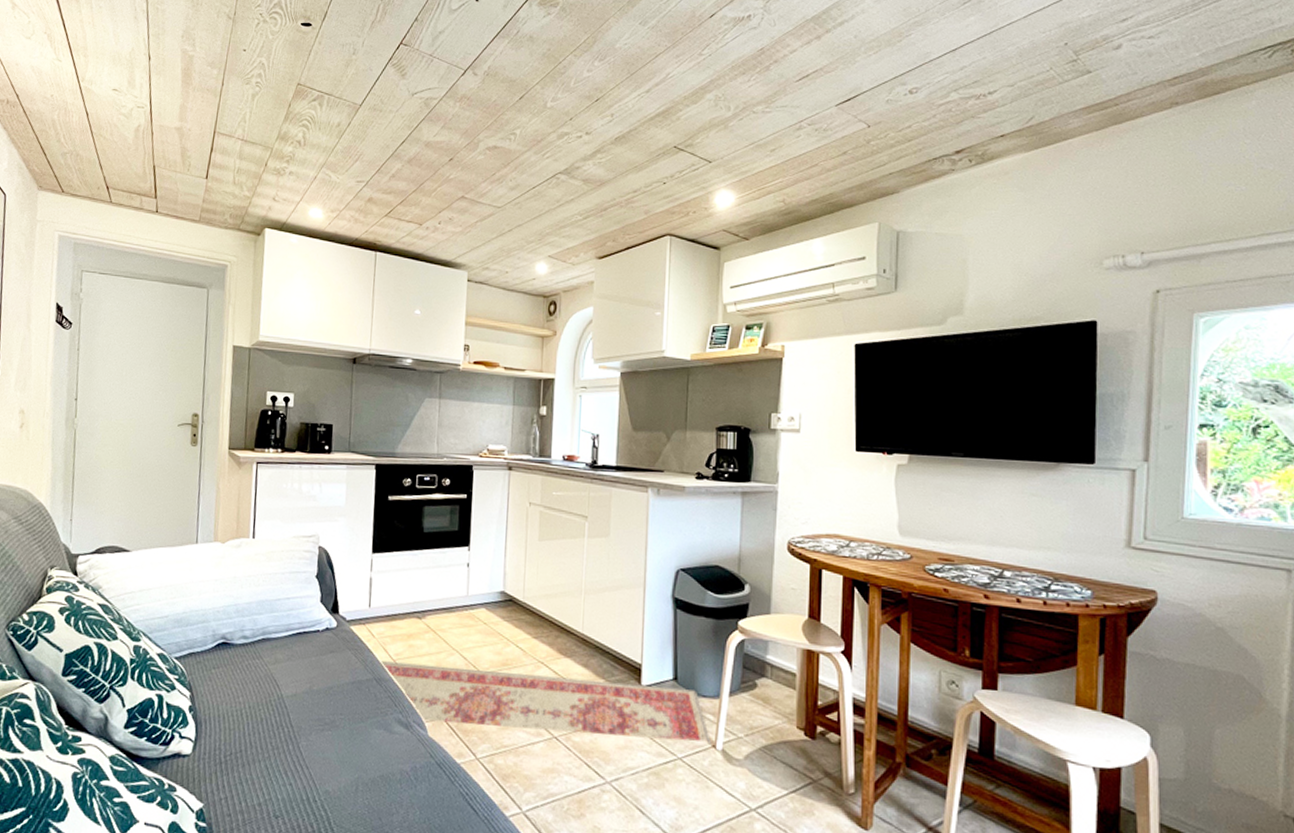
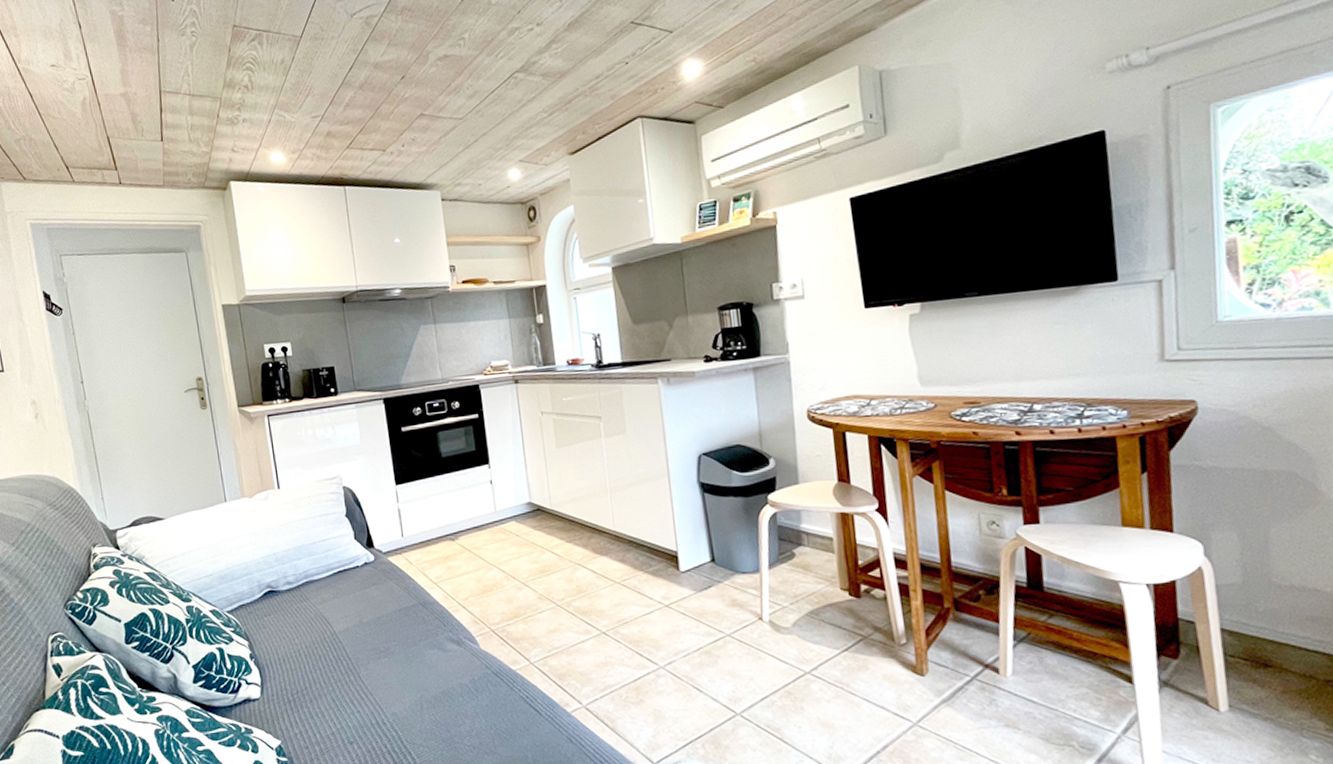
rug: present [381,661,712,745] -> none [423,568,758,635]

